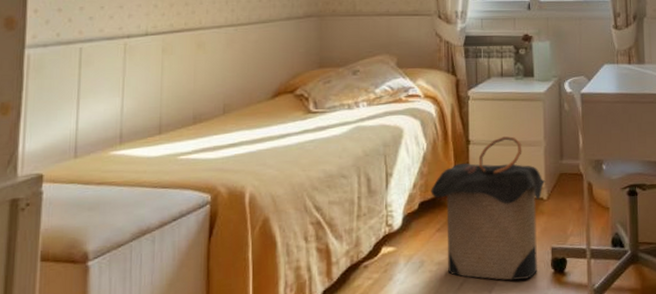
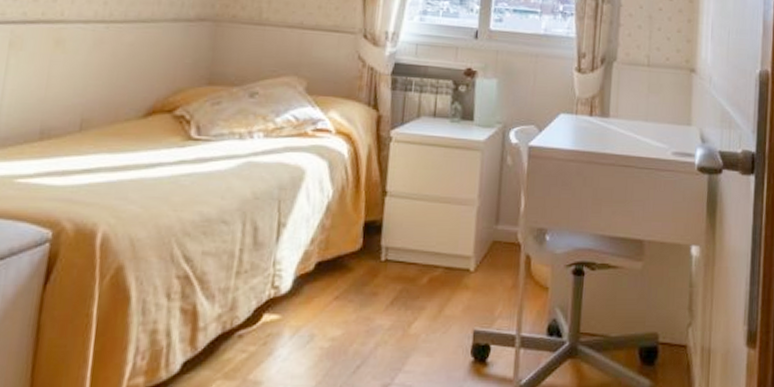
laundry hamper: present [431,136,546,281] -> none [331,190,475,367]

